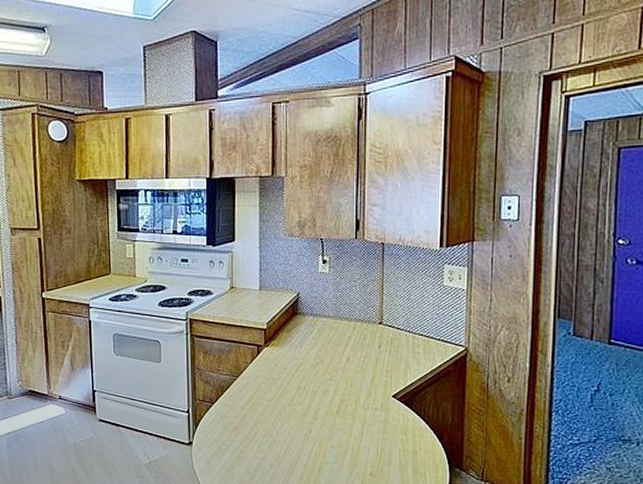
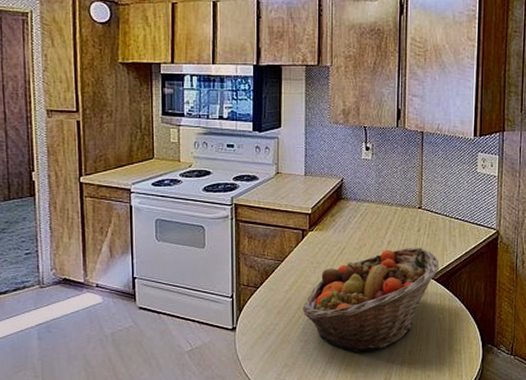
fruit basket: none [259,364,402,473] -> present [303,247,440,354]

